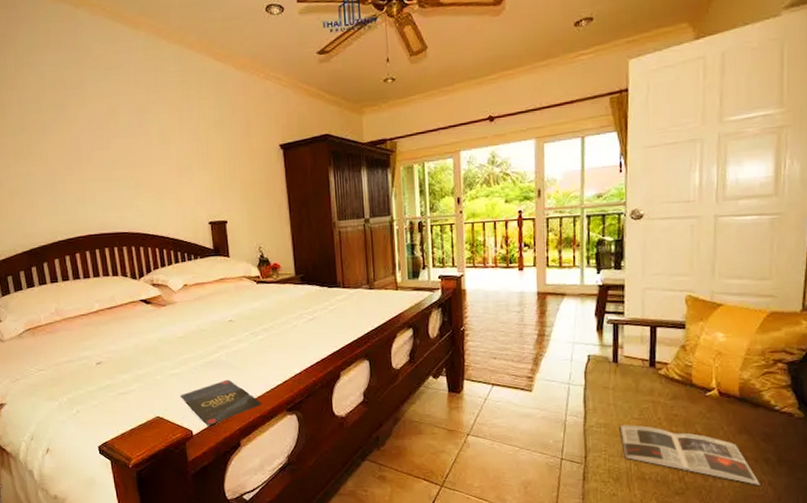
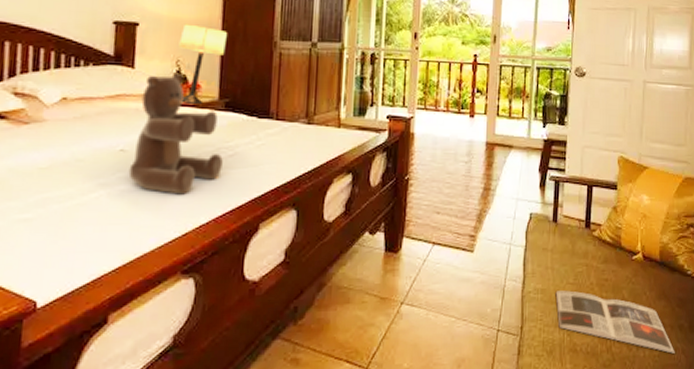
playing card: present [179,379,263,426] -> none [26,229,150,295]
teddy bear: none [237,258,306,352] -> present [128,74,223,195]
table lamp: none [259,216,295,282] -> present [179,23,228,105]

